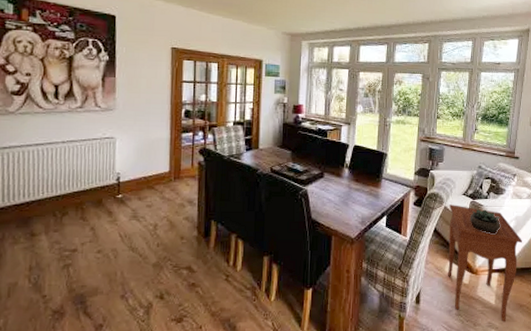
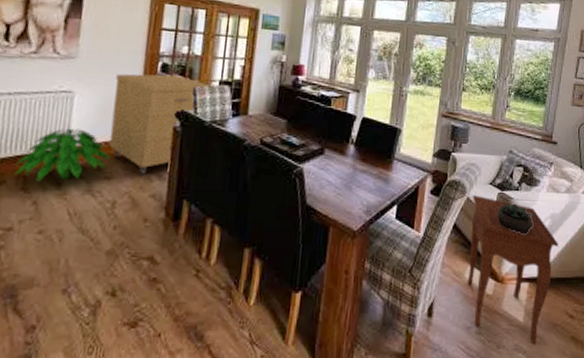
indoor plant: none [73,166,151,211] -> present [14,126,112,181]
storage cabinet: none [147,119,228,201] -> present [109,73,212,174]

